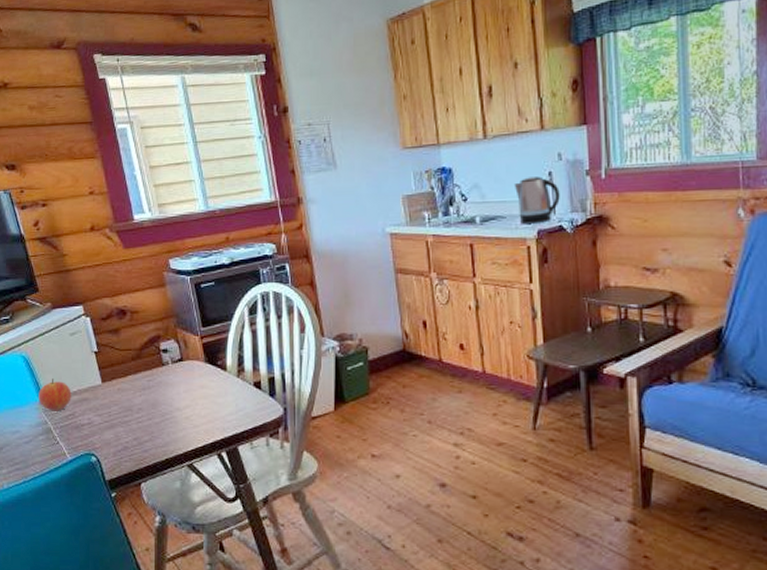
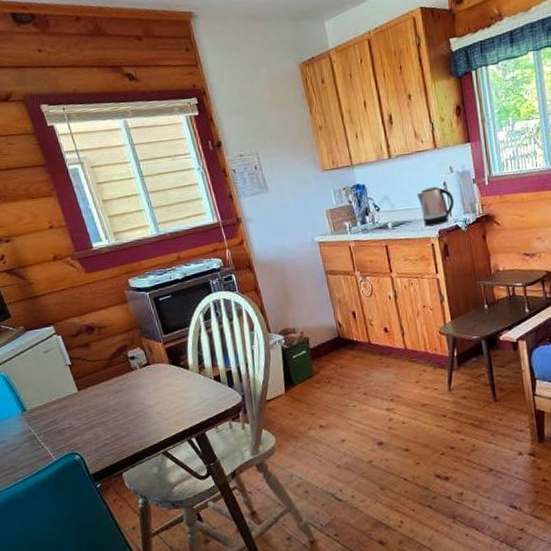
fruit: present [38,379,71,411] -> none [20,392,51,421]

